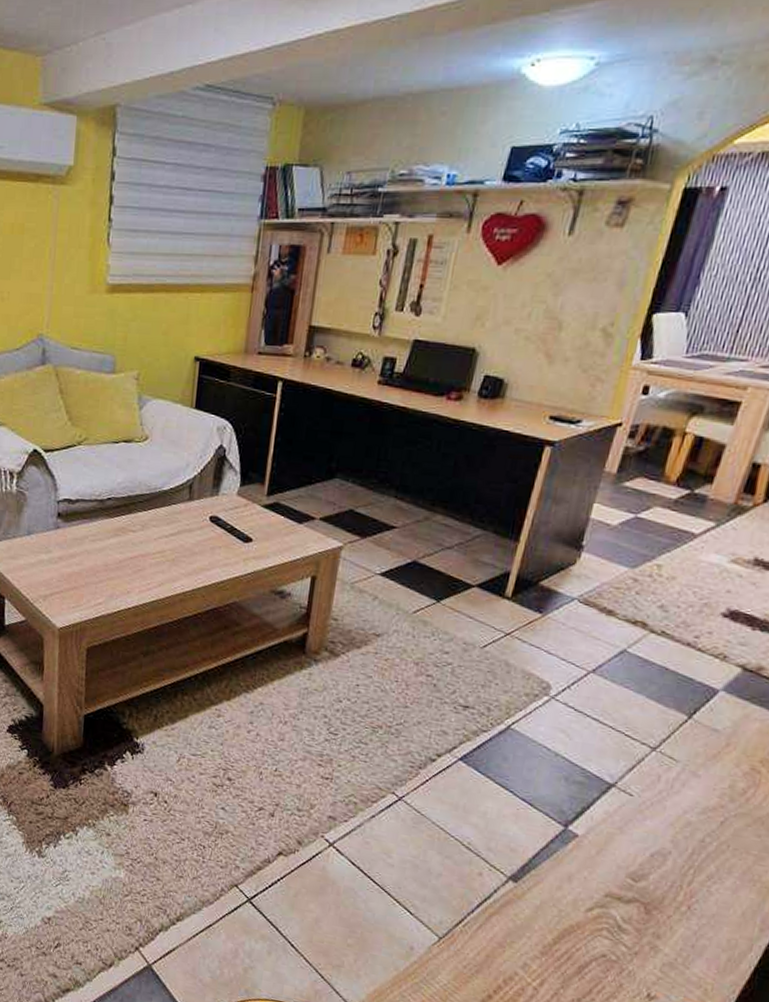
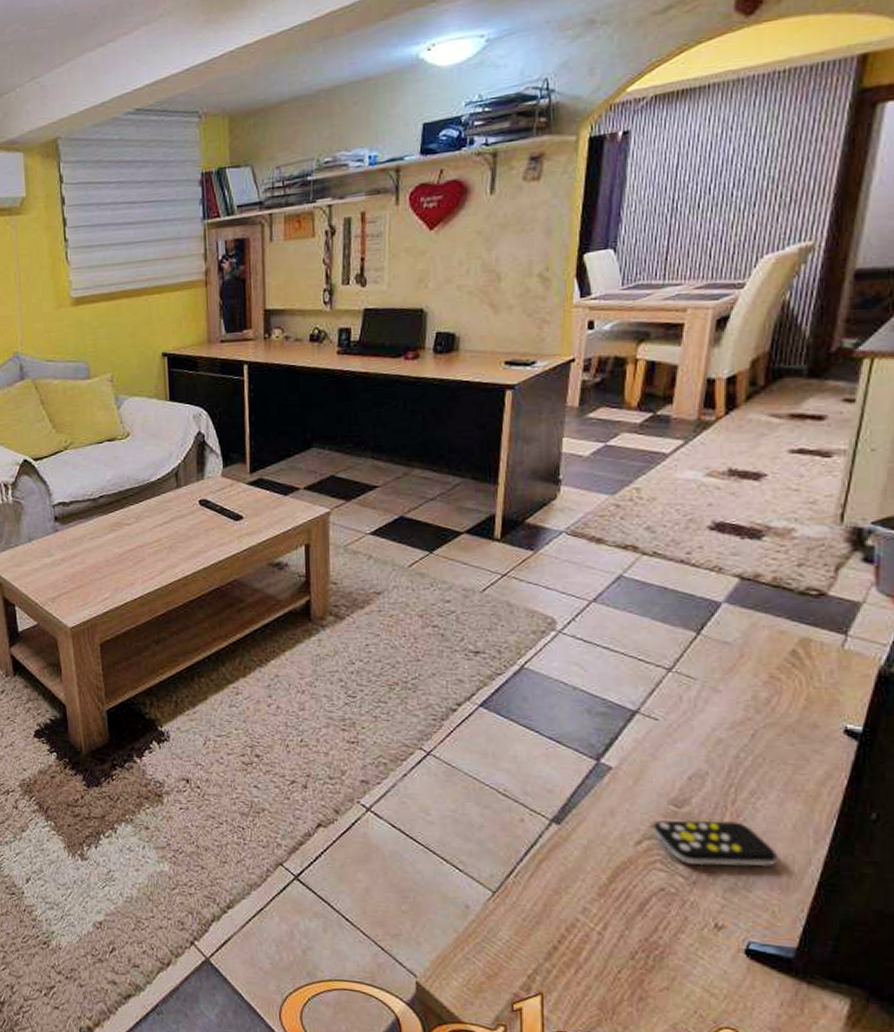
remote control: none [606,891,721,948] -> present [654,820,777,867]

